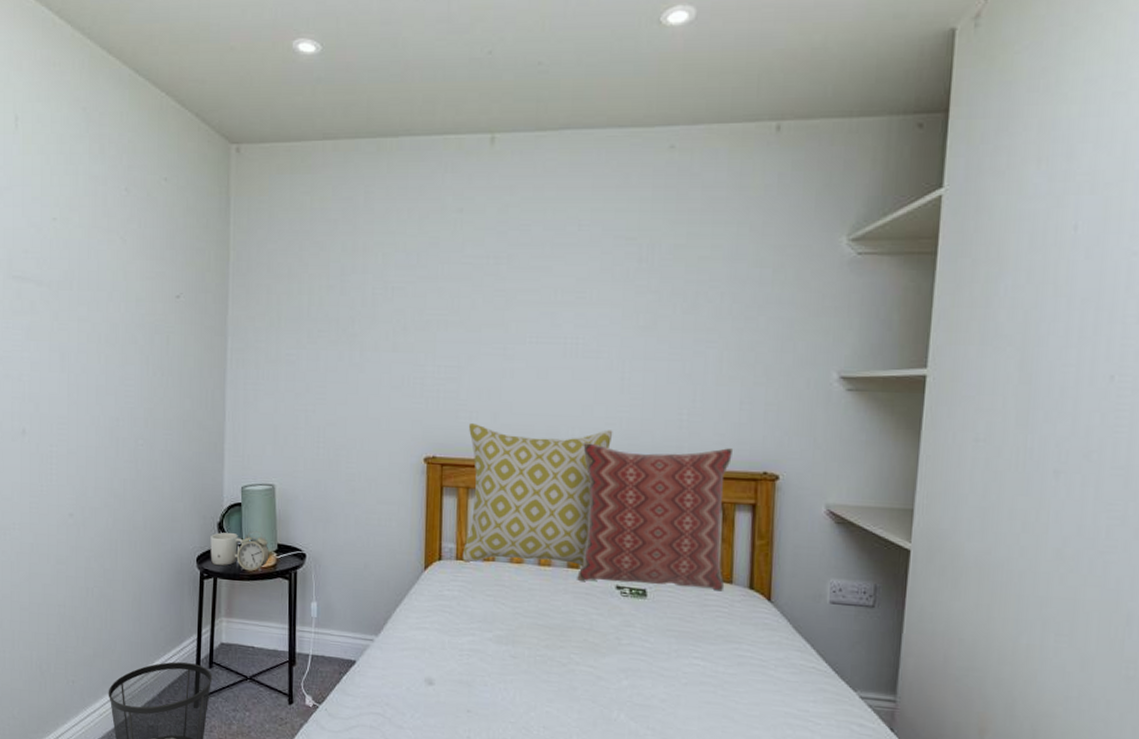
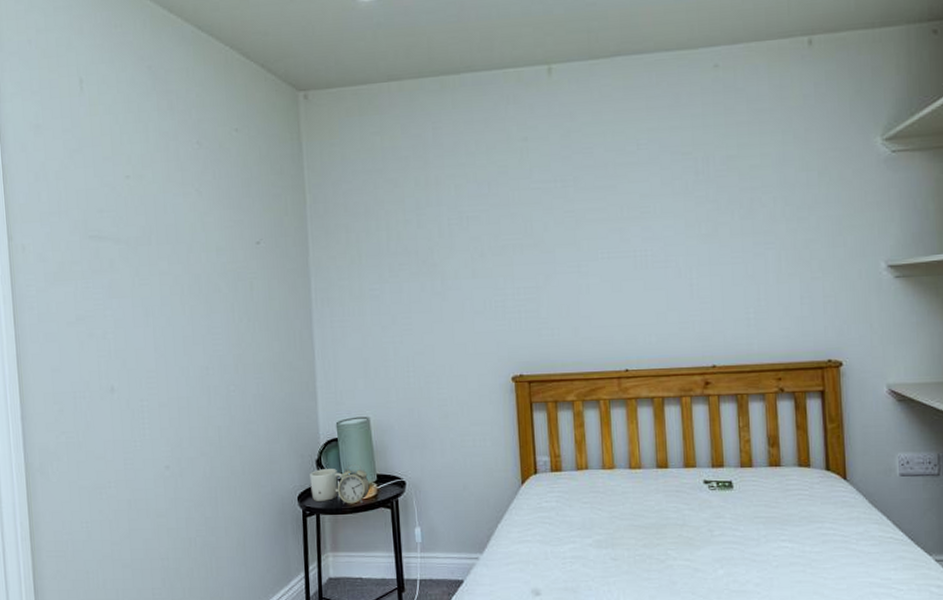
pillow: present [462,423,613,567] -> none [552,334,688,473]
pillow: present [577,441,734,591] -> none [660,341,803,479]

